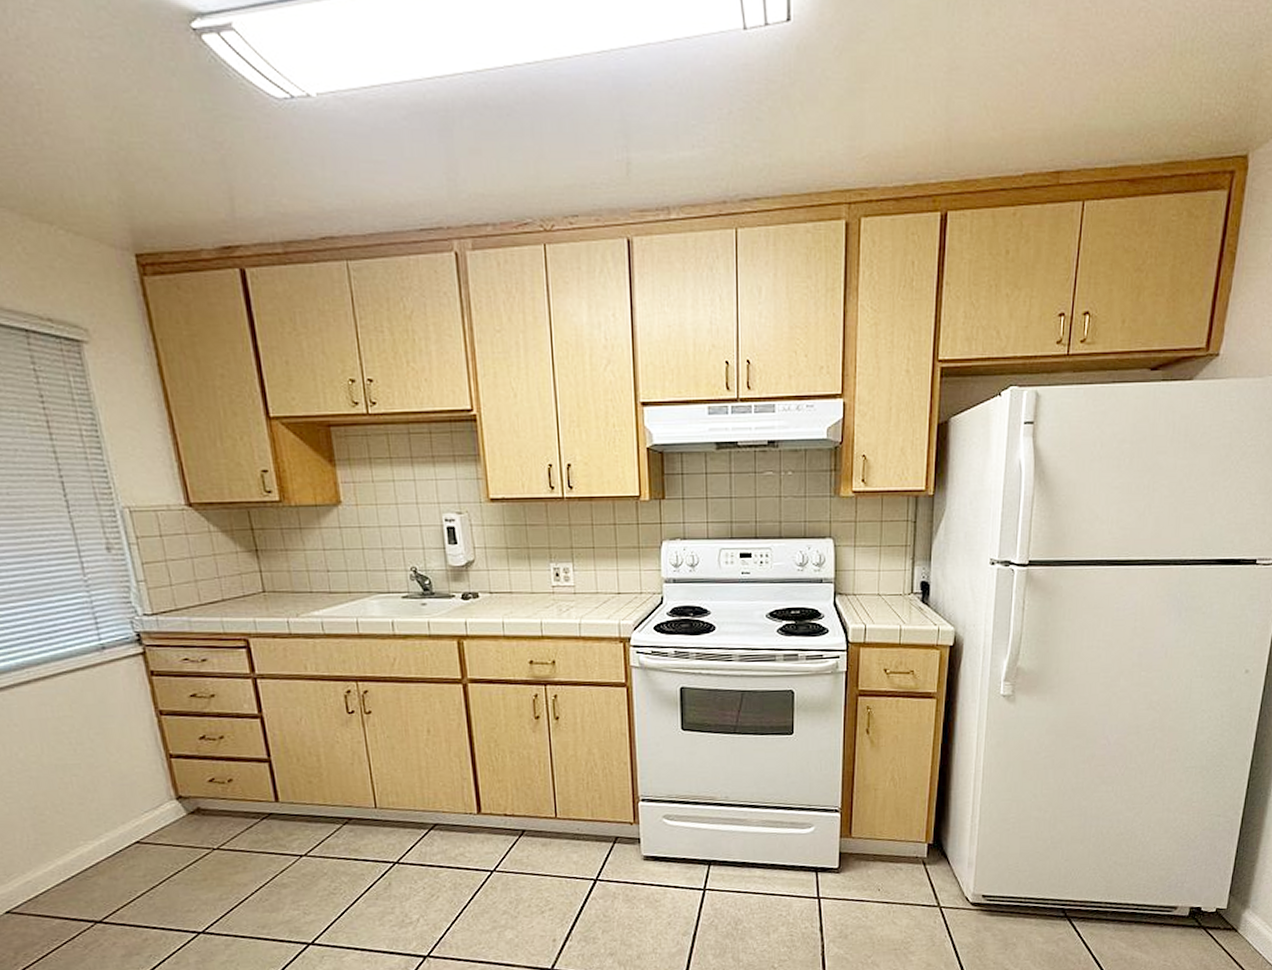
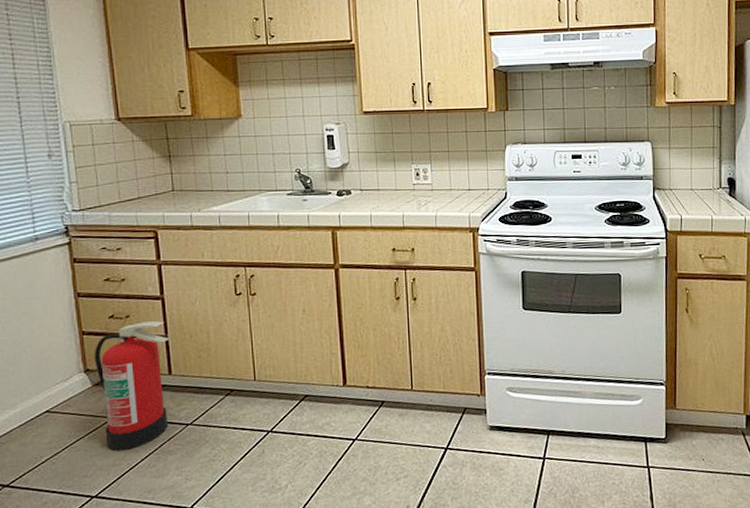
fire extinguisher: none [185,742,279,885] -> present [94,321,169,451]

